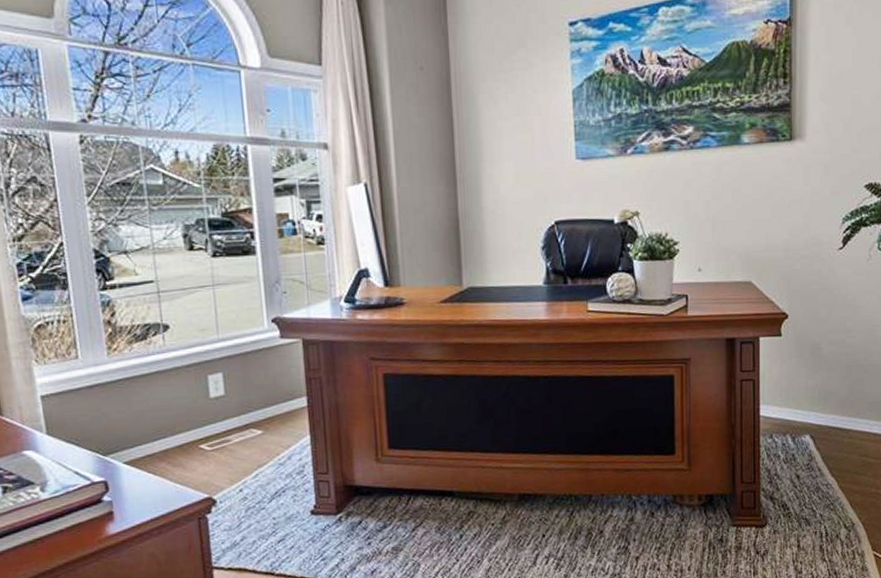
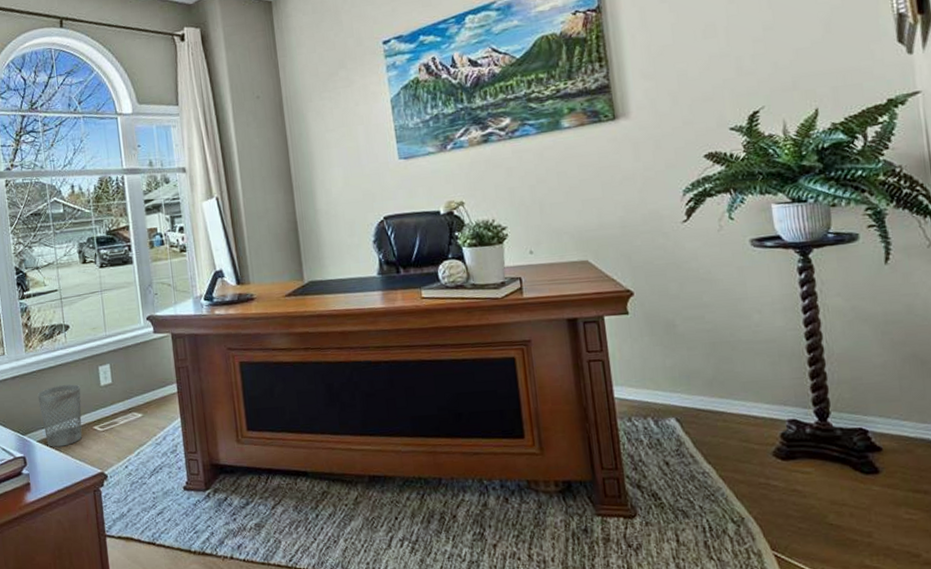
wastebasket: none [124,396,185,470] -> present [37,384,82,447]

